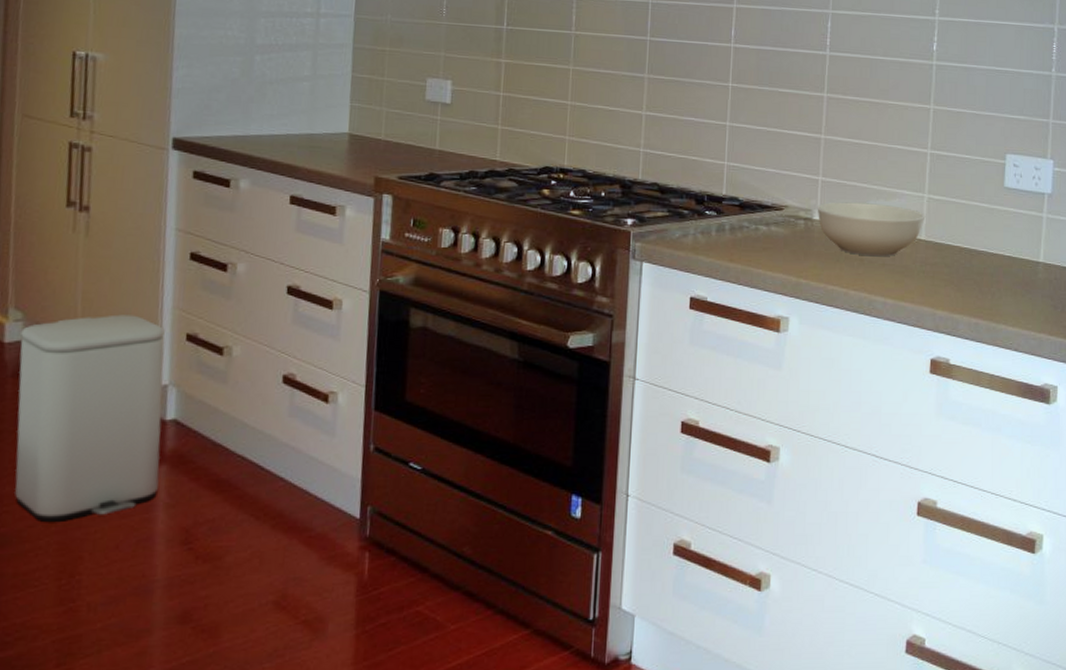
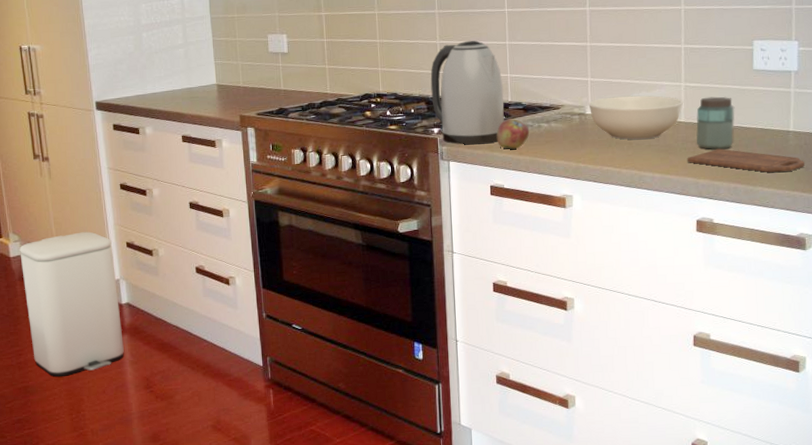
kettle: none [628,116,718,244] -> present [430,41,504,145]
fruit: none [703,216,745,254] -> present [496,118,530,149]
cutting board: none [924,275,1054,309] -> present [687,148,805,172]
peanut butter: none [937,213,982,277] -> present [696,96,735,150]

